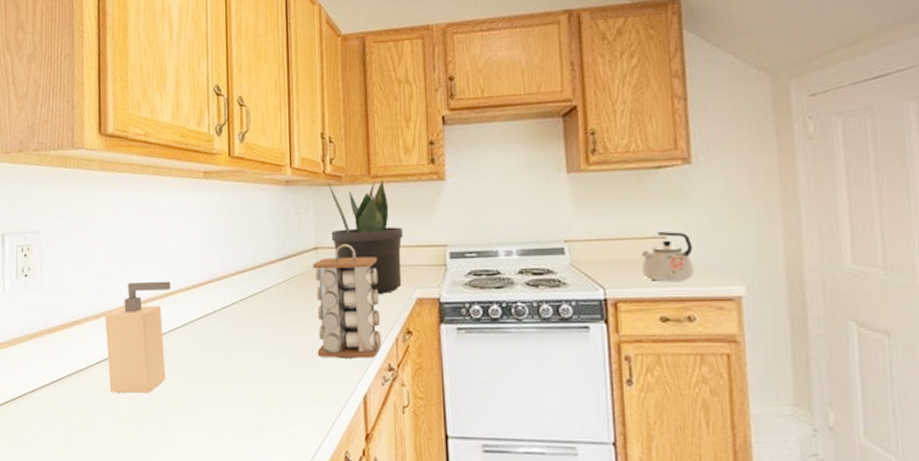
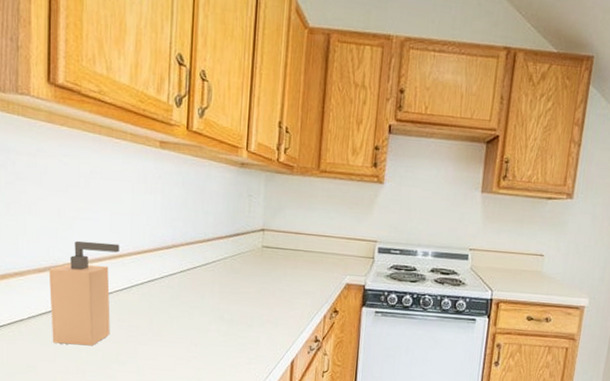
spice rack: present [313,244,382,359] -> none [255,229,317,331]
planter: present [326,178,403,294] -> none [278,167,342,277]
kettle: present [642,232,694,283] -> none [522,251,561,292]

